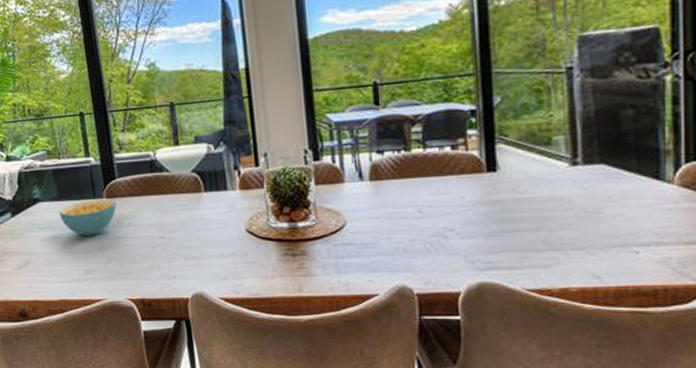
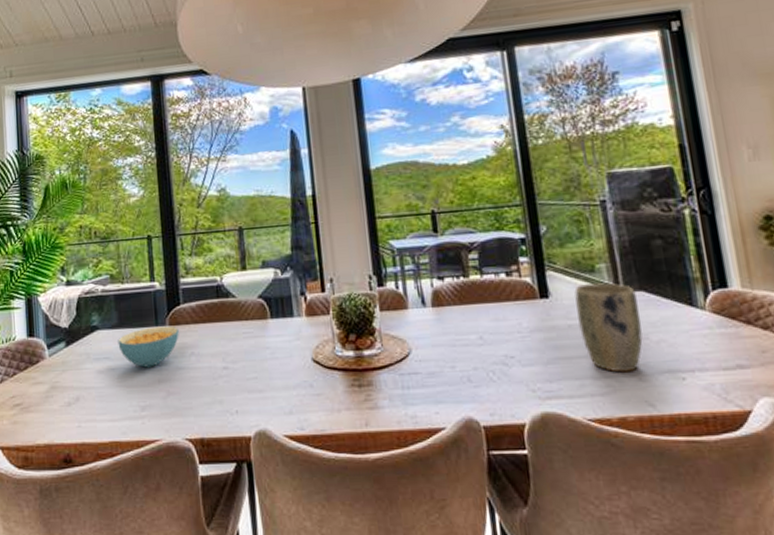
plant pot: none [526,156,598,246] -> present [574,283,643,373]

